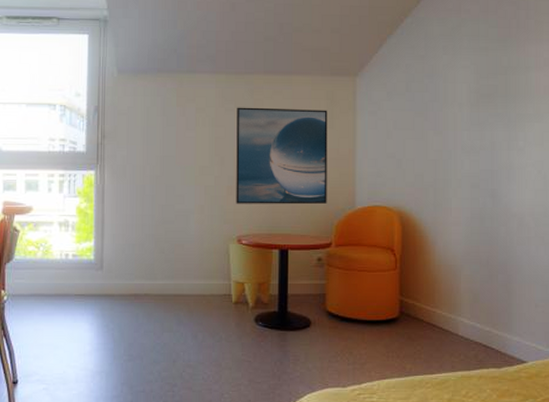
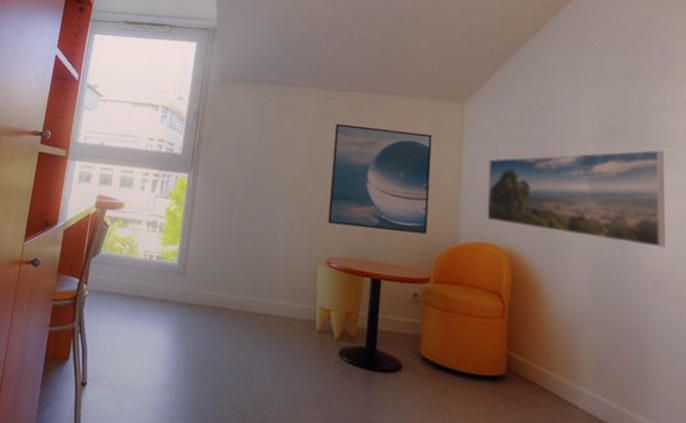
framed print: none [379,106,528,192] -> present [487,150,665,248]

